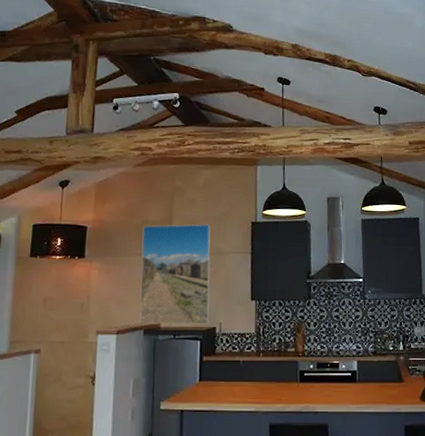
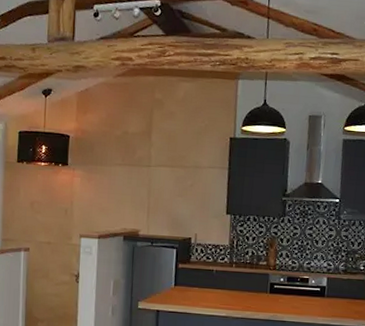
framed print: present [139,224,211,325] -> none [119,137,189,235]

